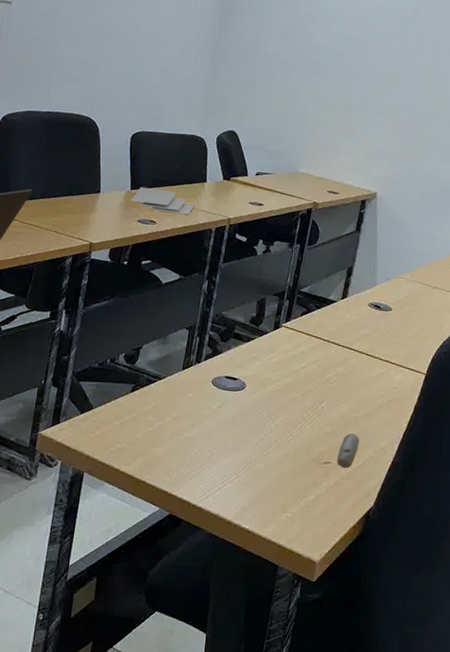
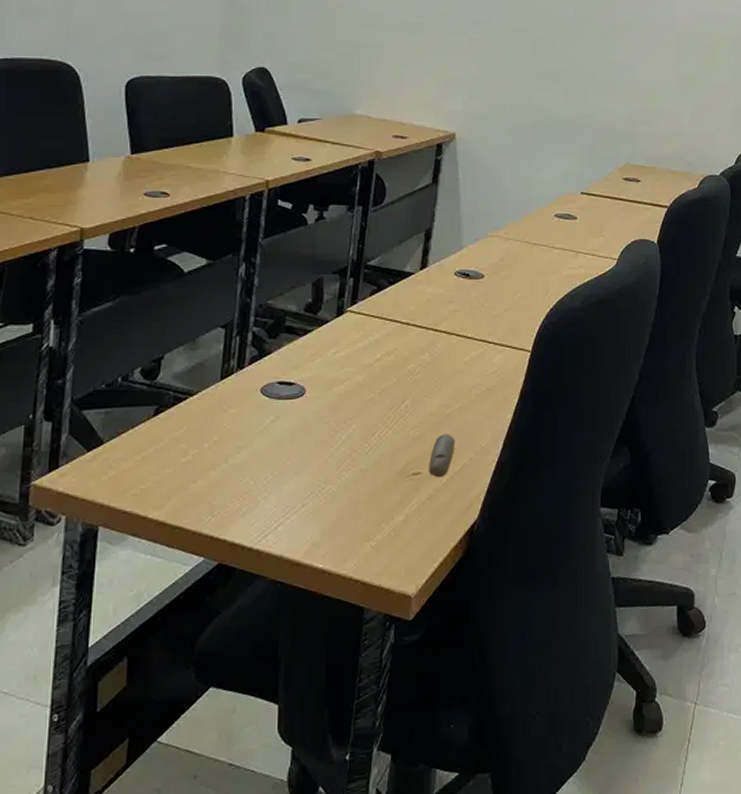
papers: present [130,186,196,215] -> none [132,149,221,180]

